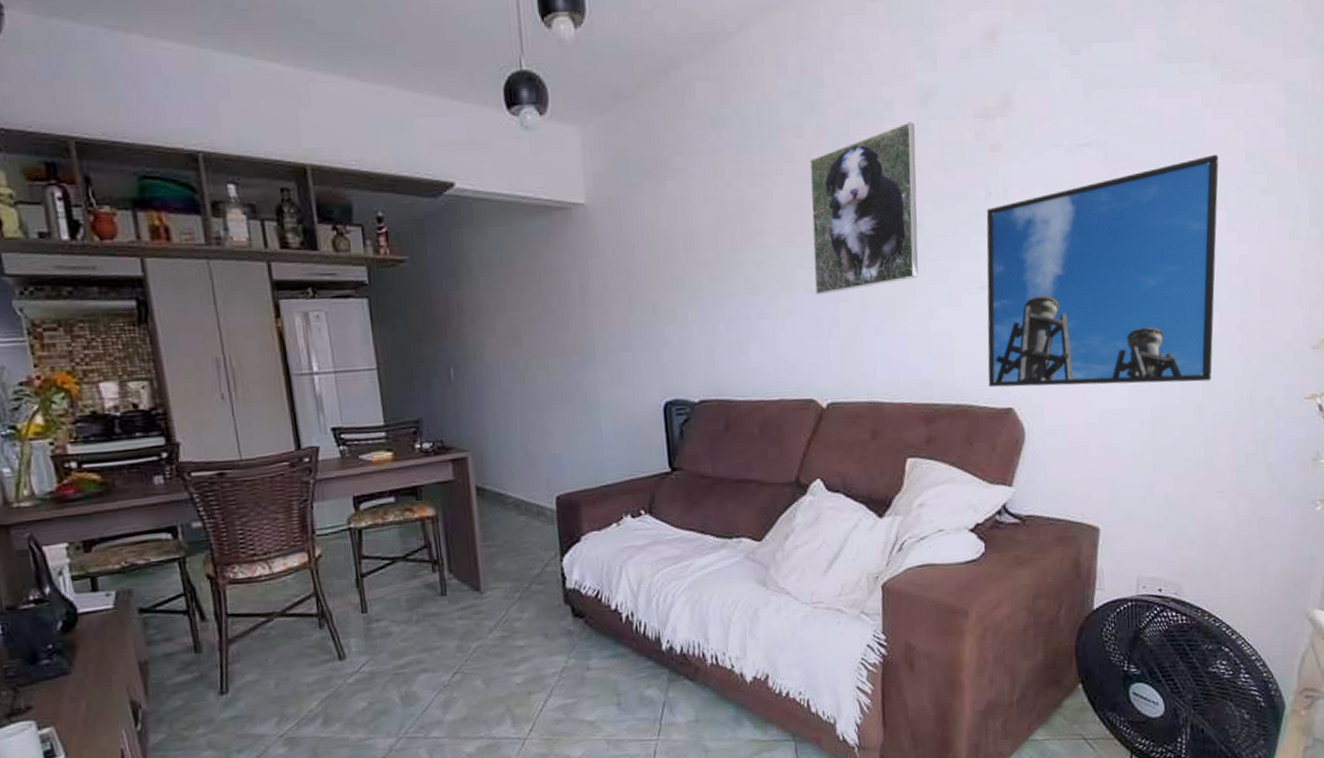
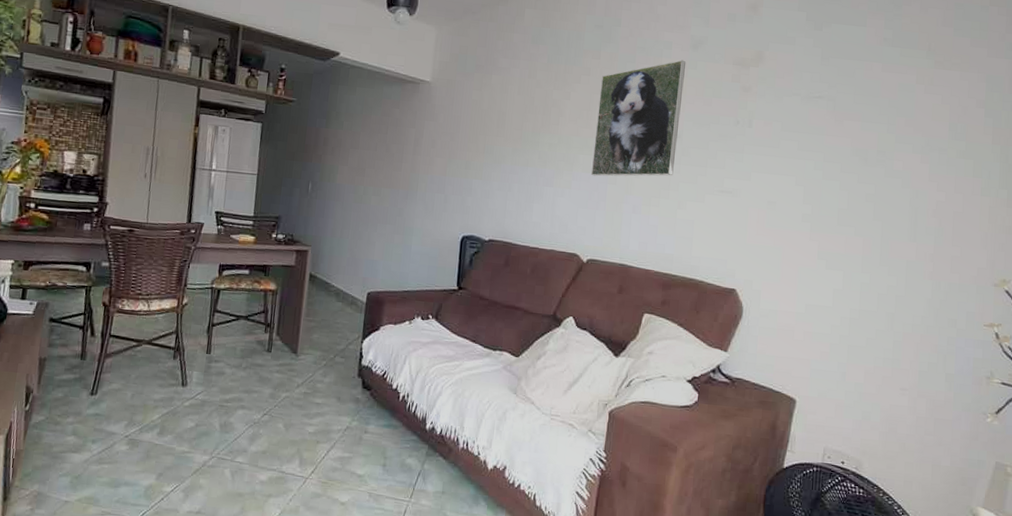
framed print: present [986,154,1219,388] -> none [718,120,927,297]

